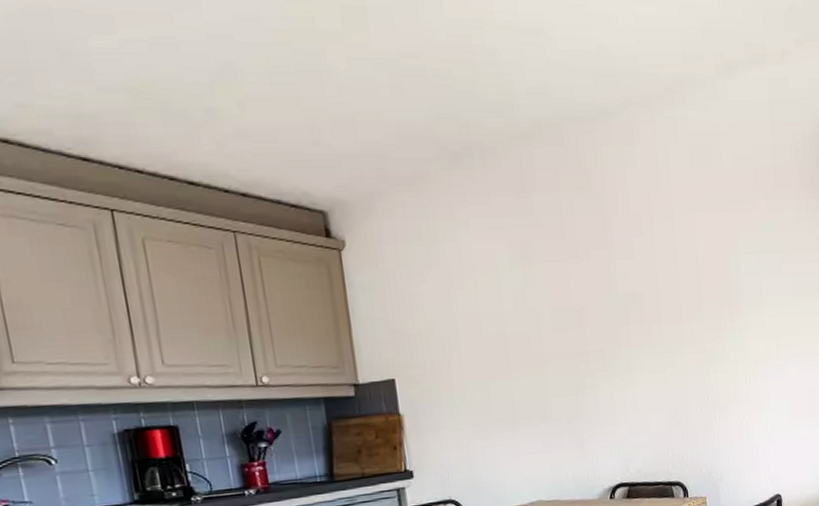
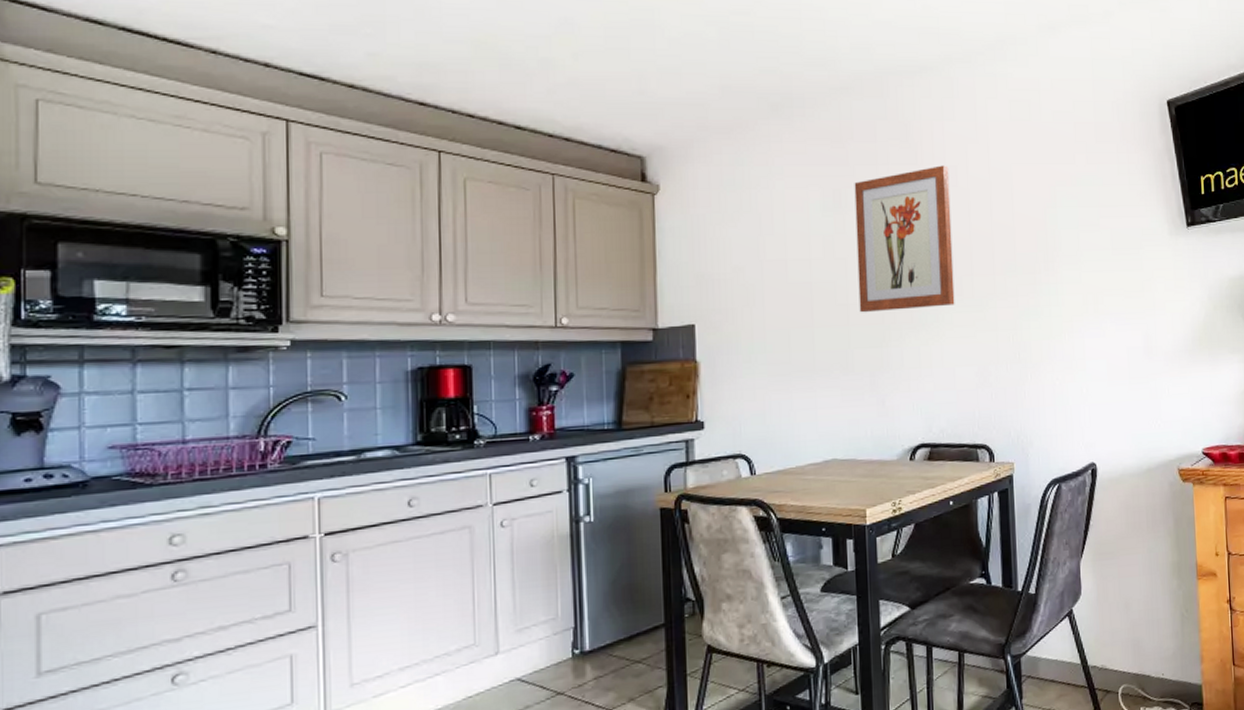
wall art: none [540,214,645,363] -> present [854,165,955,313]

